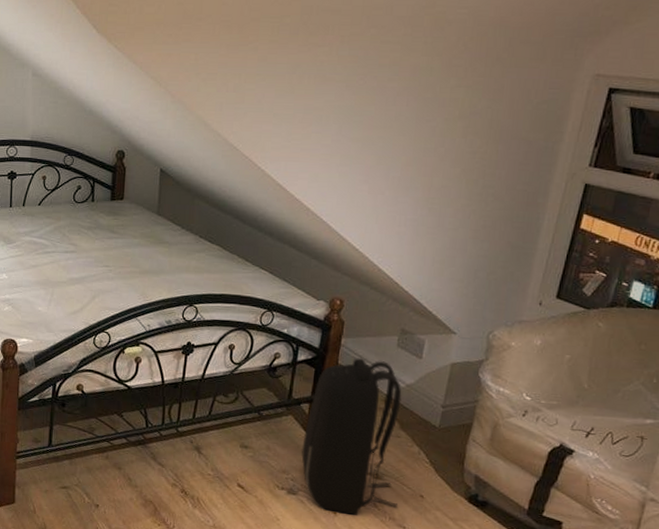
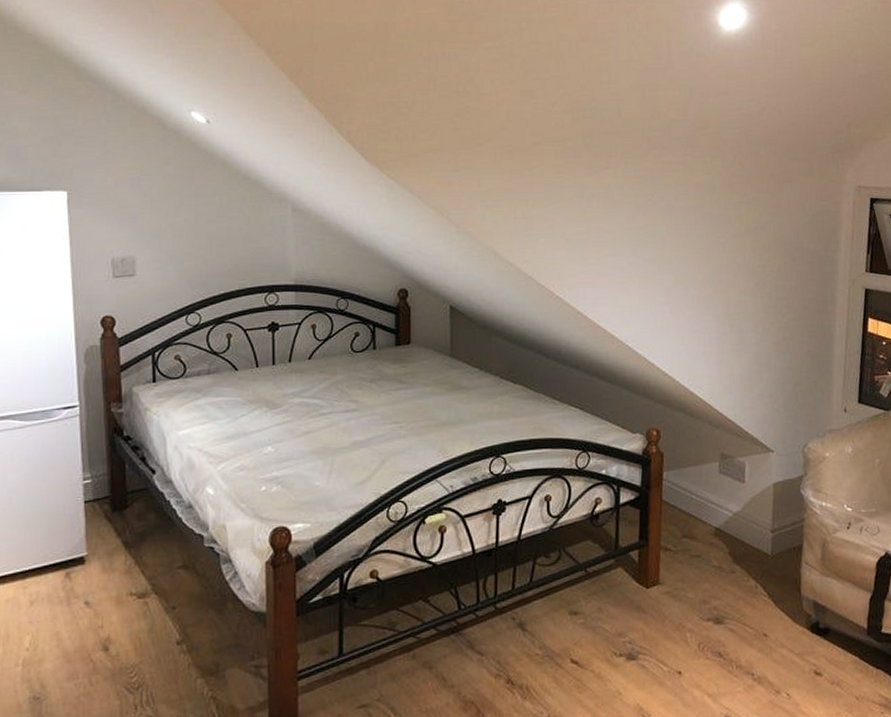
backpack: present [301,357,402,515] -> none [635,490,742,672]

